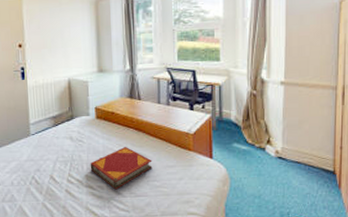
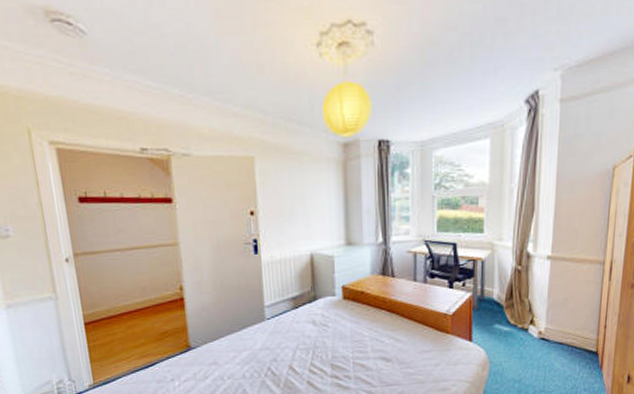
hardback book: present [90,147,153,190] -> none [335,331,406,379]

